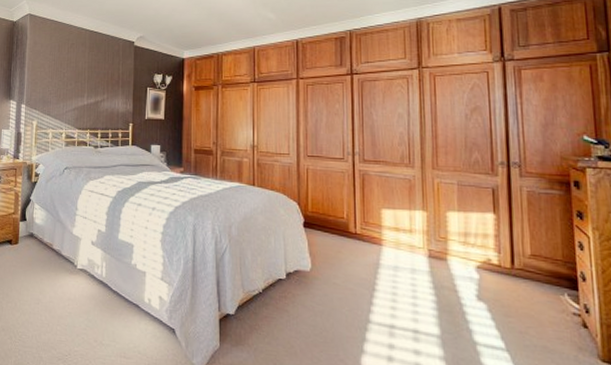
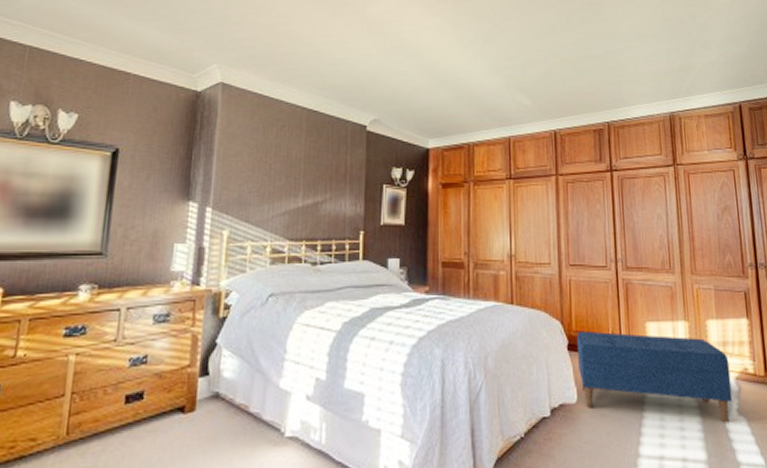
bench: none [313,212,472,306] -> present [577,331,733,423]

